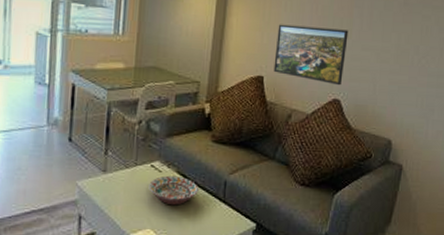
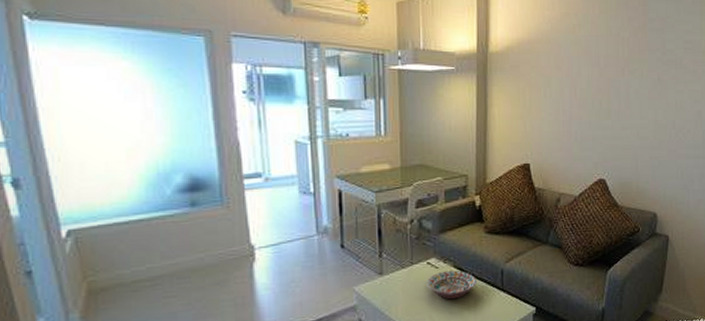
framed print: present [273,24,349,86] -> none [538,110,608,166]

